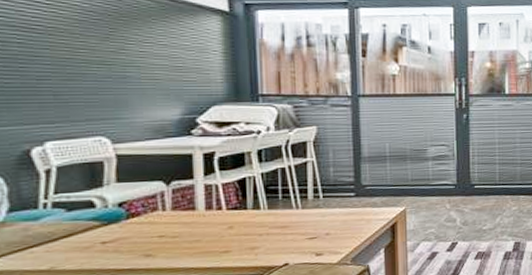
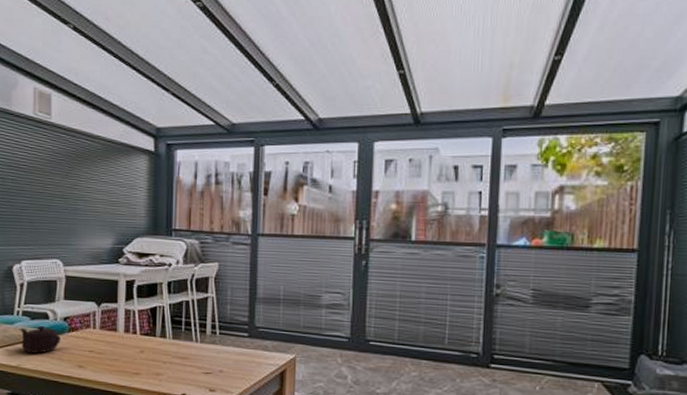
teapot: none [49,215,117,251] -> present [19,325,61,354]

